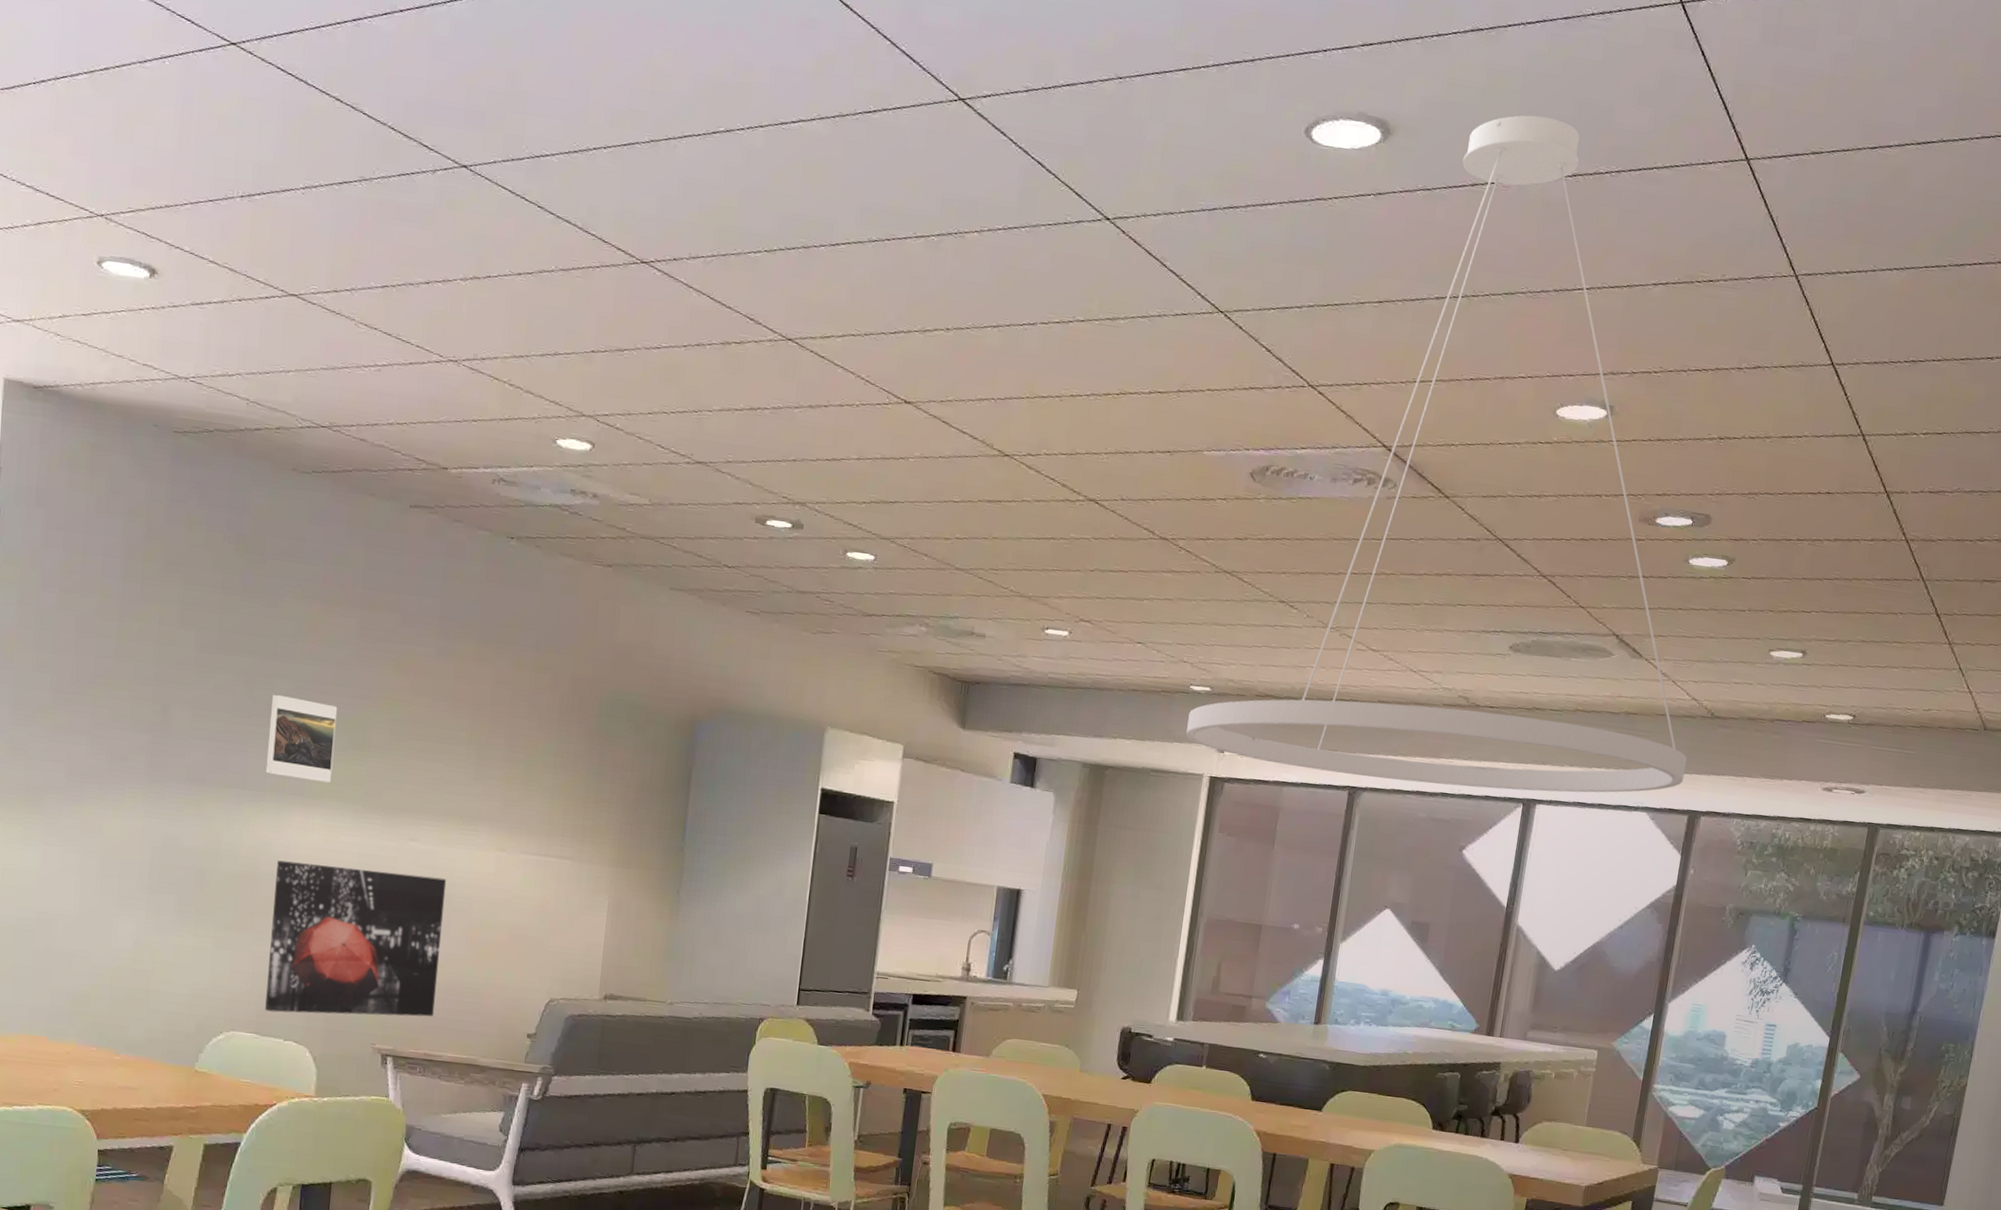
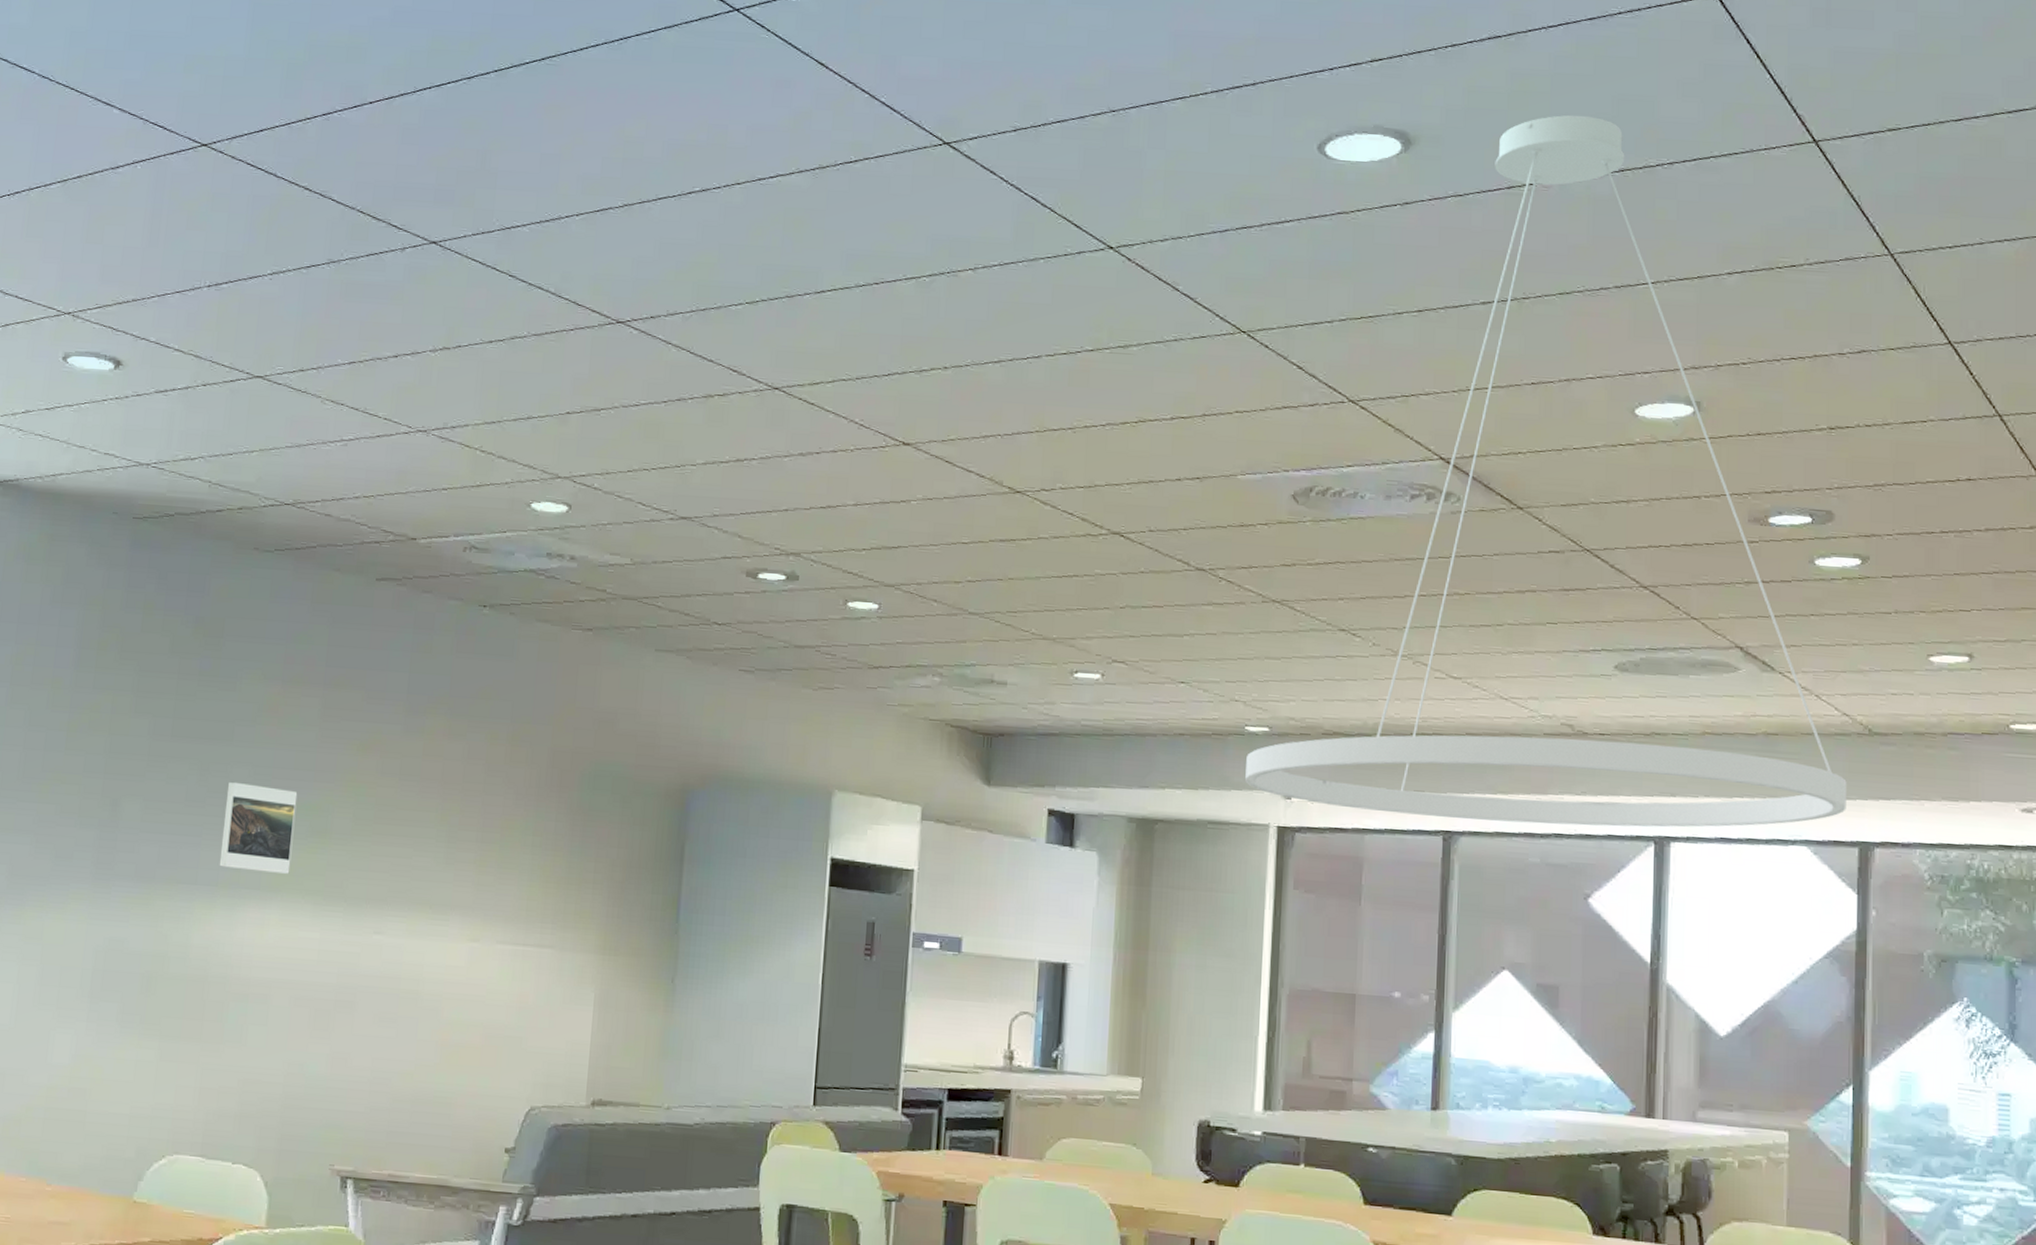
wall art: present [265,860,447,1017] -> none [212,961,415,1132]

